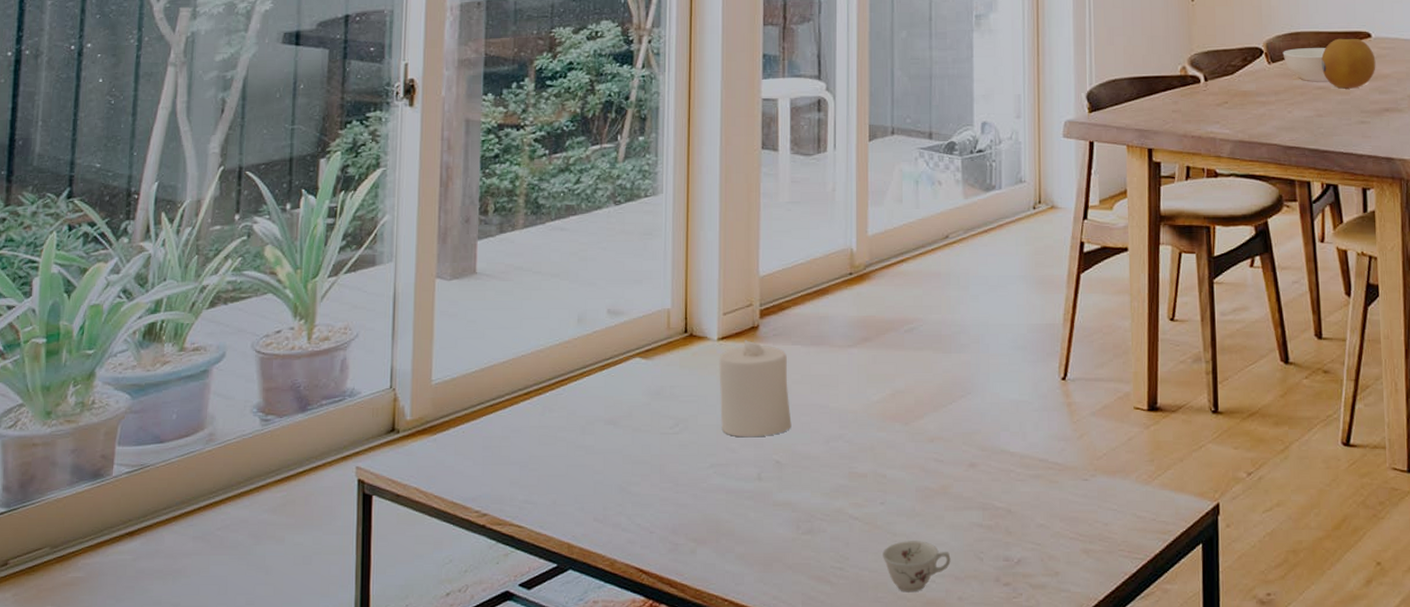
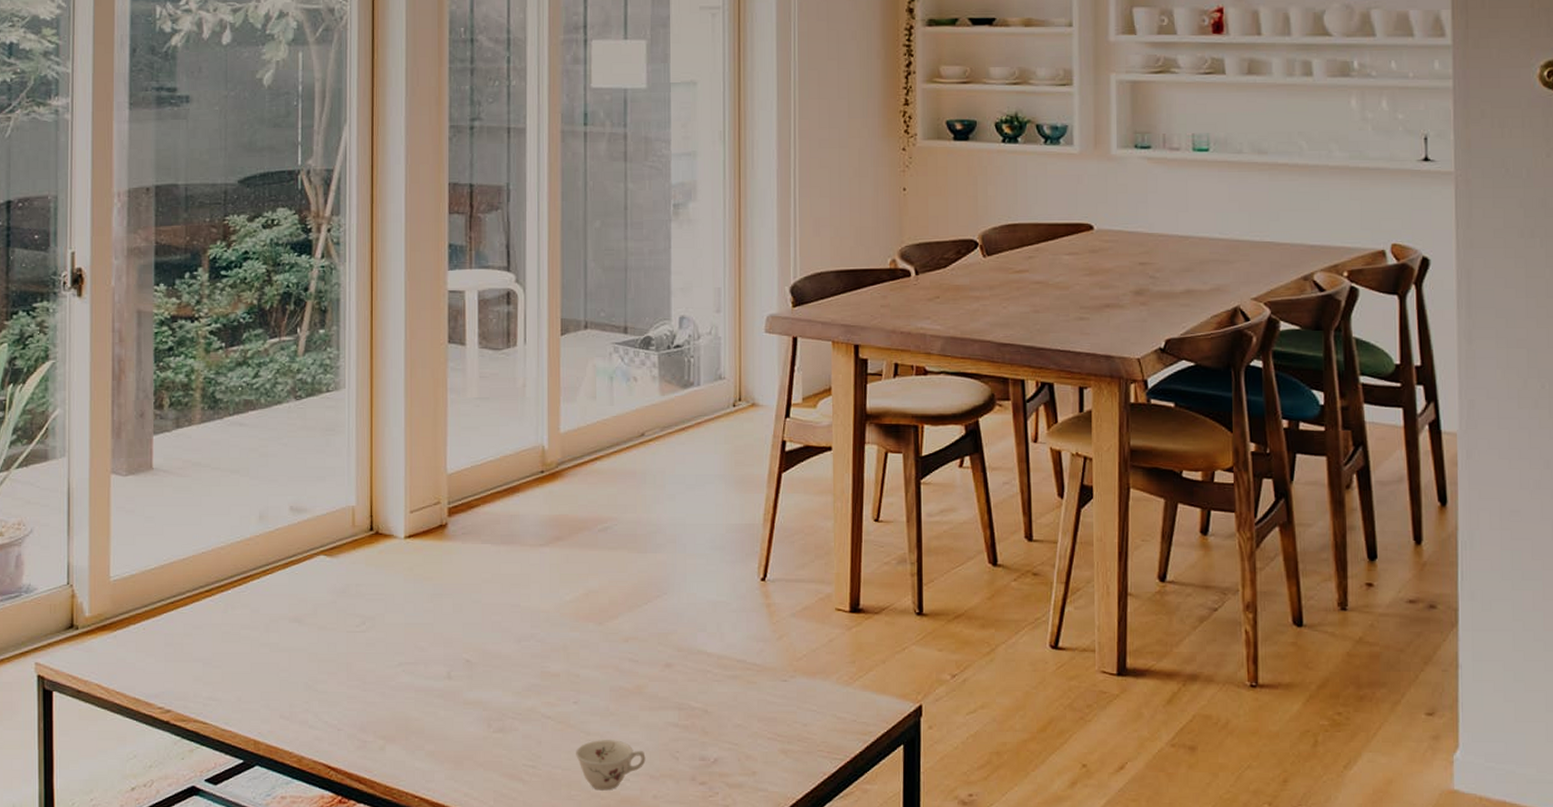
candle: present [719,340,792,438] -> none [406,538,482,636]
bowl: present [1282,48,1330,82] -> none [999,240,1048,276]
fruit: present [1320,38,1376,89] -> none [1039,230,1098,284]

